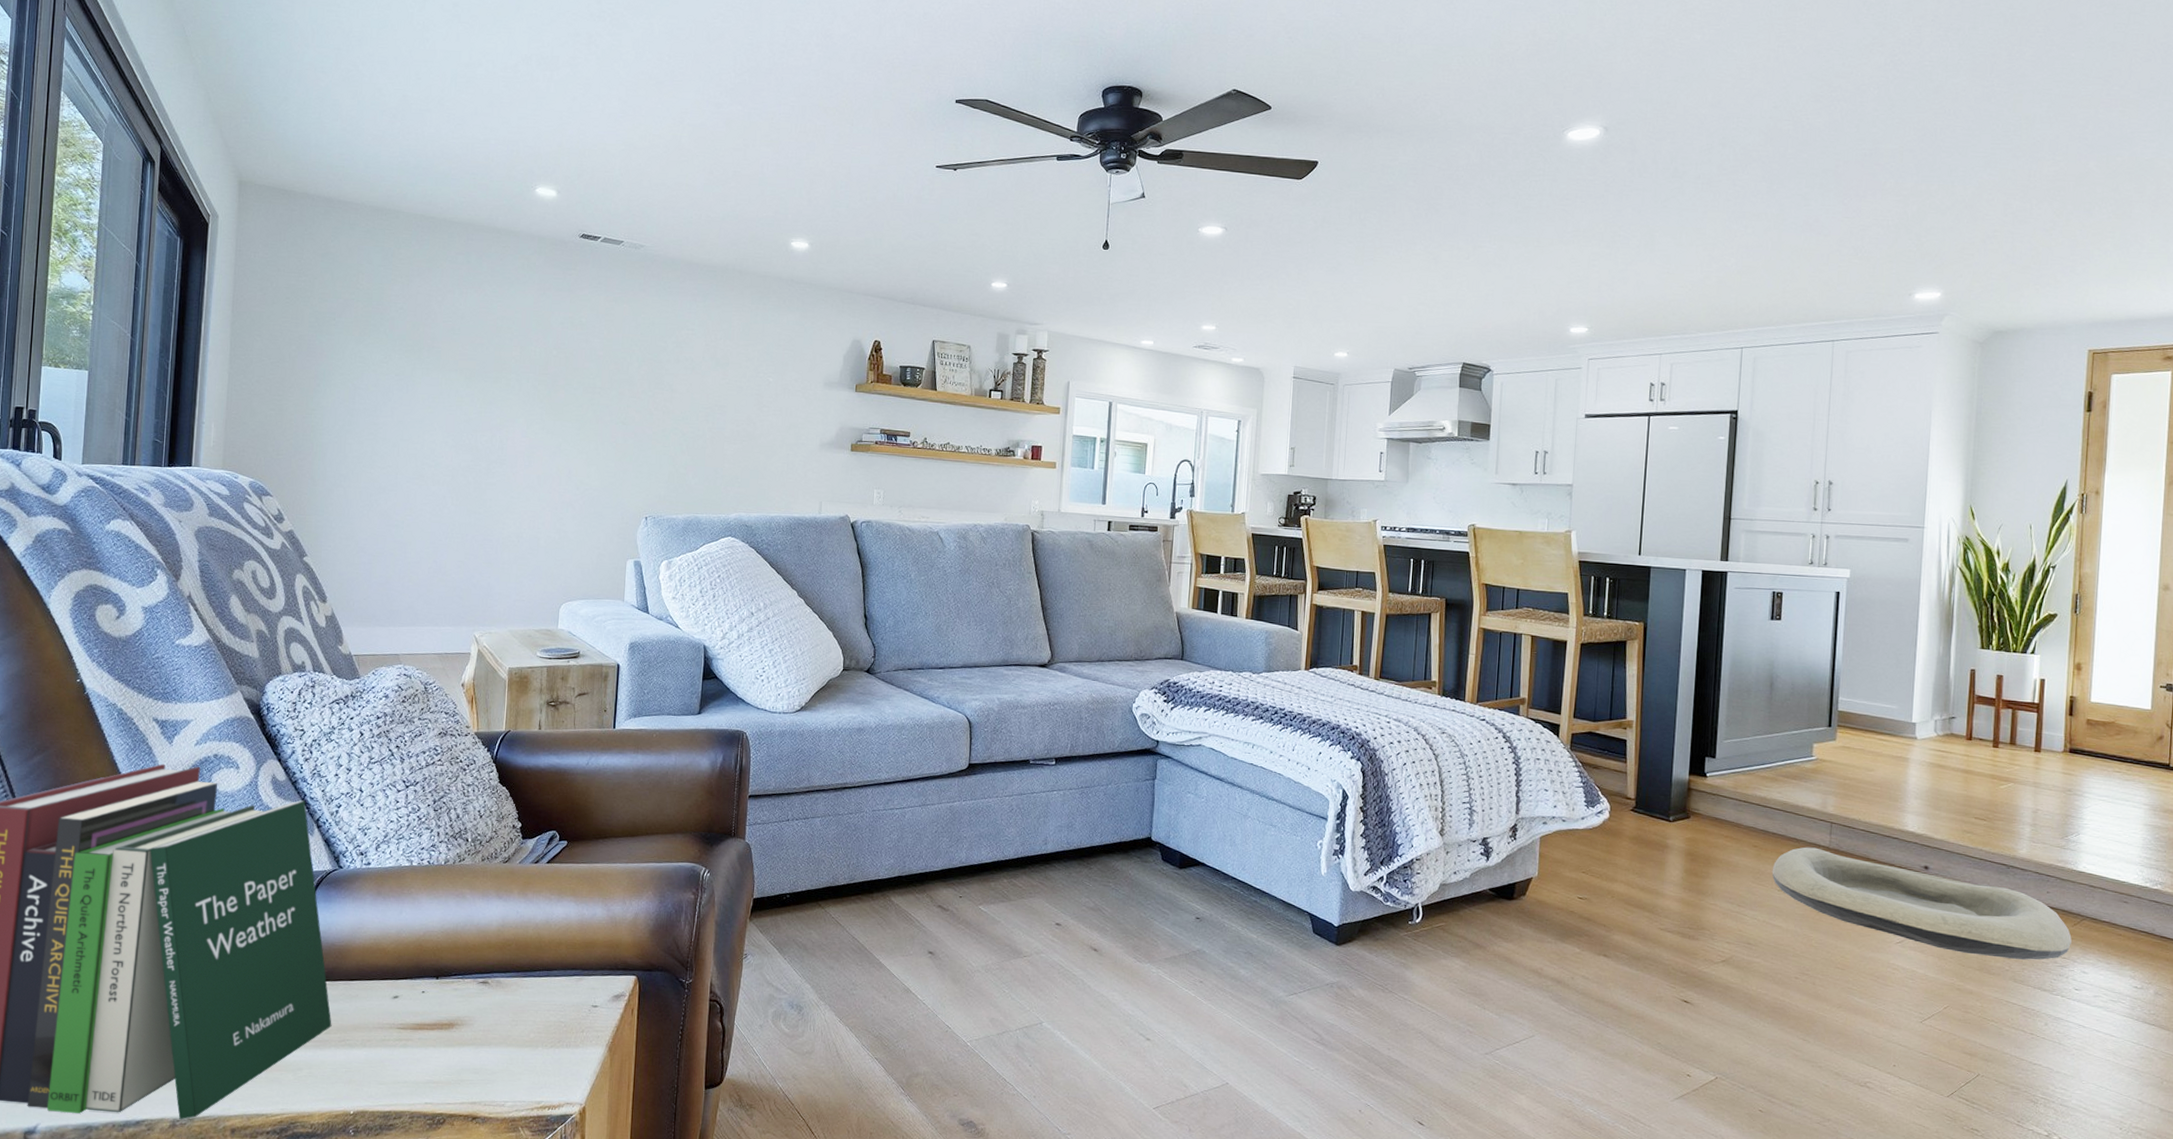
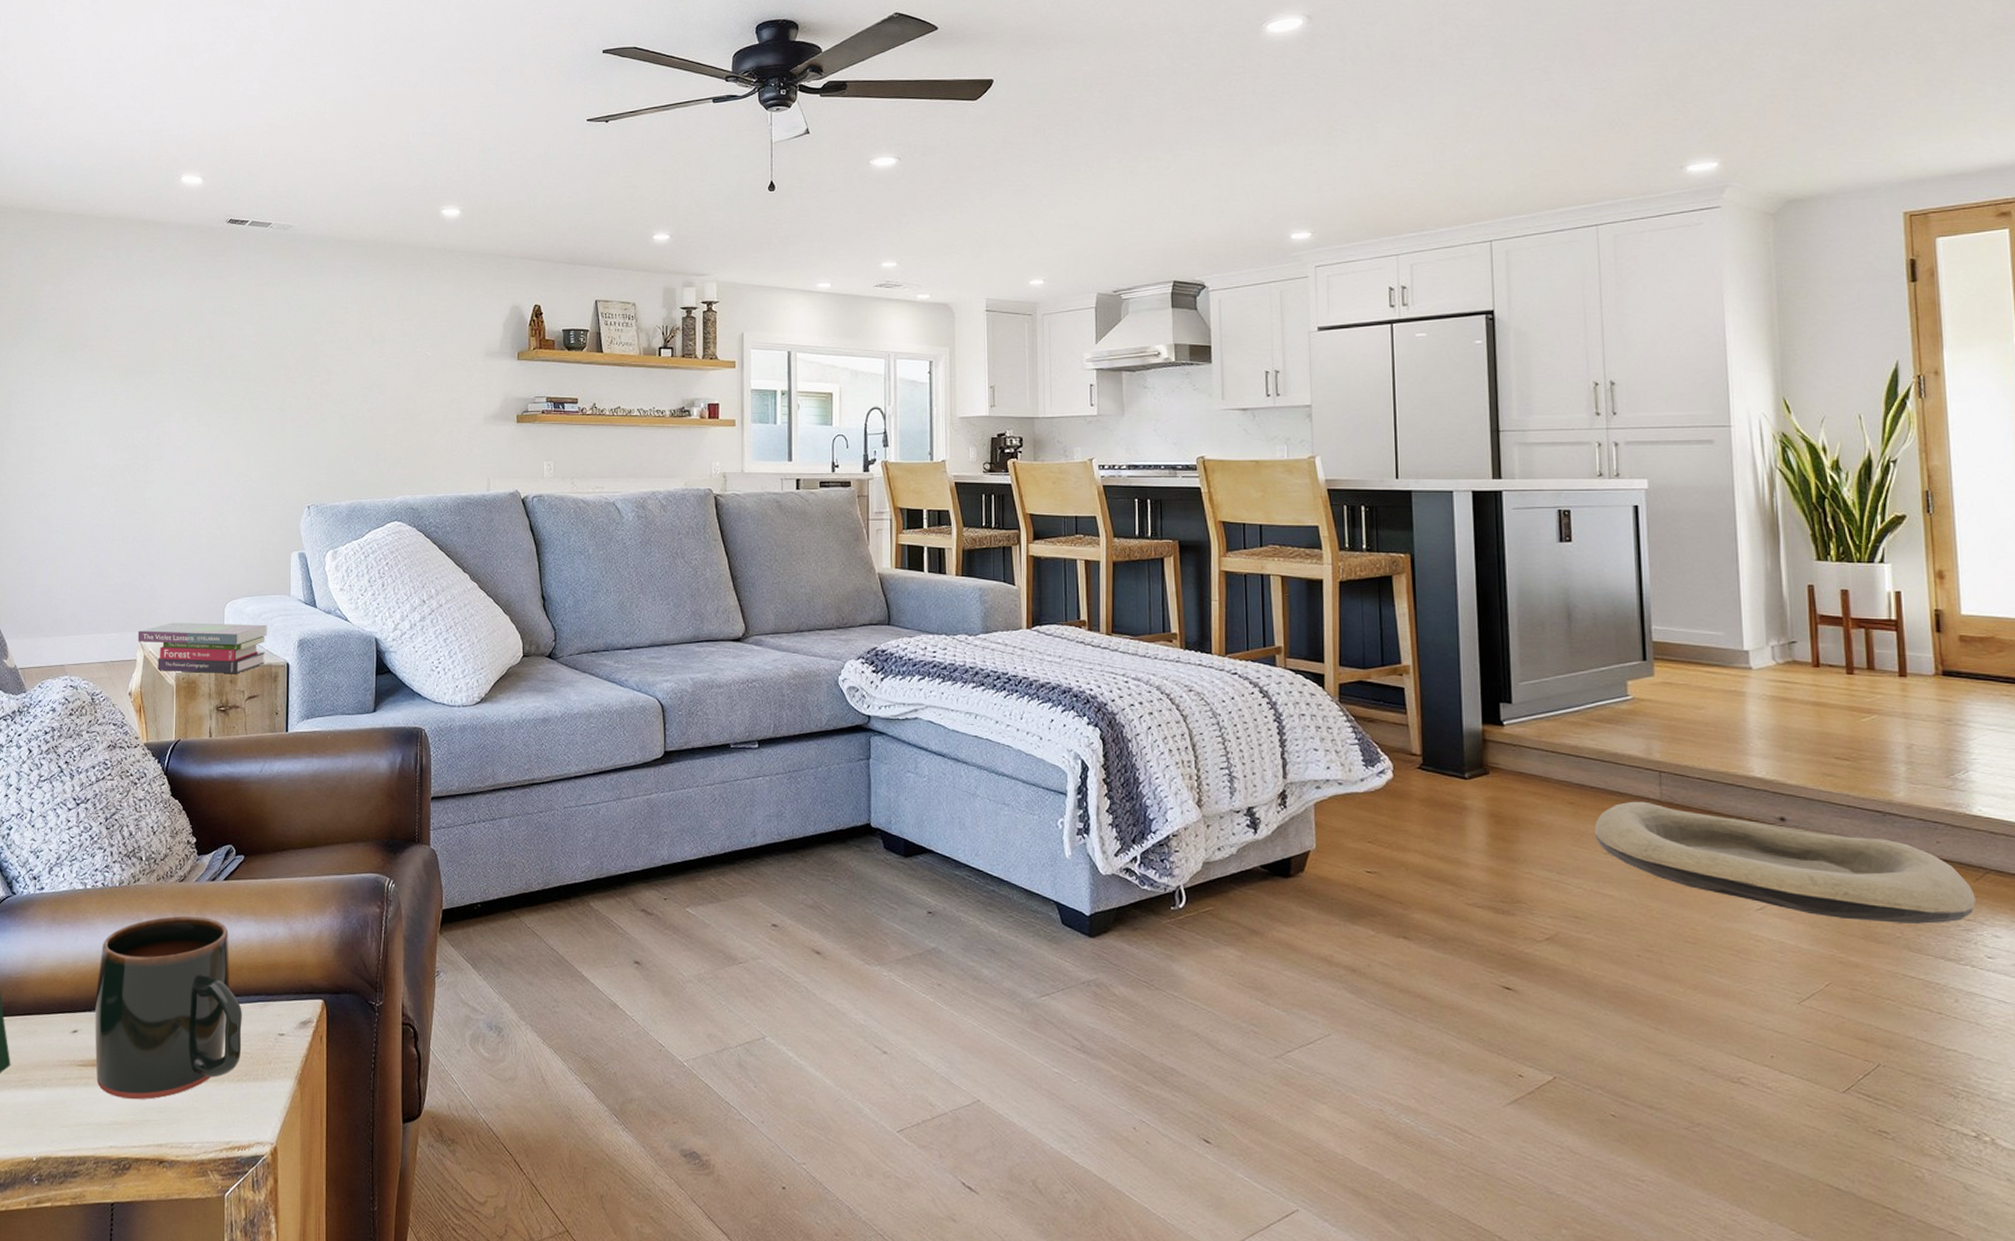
mug: none [414,894,559,1061] -> present [95,916,242,1100]
books: none [472,619,600,671] -> present [137,622,267,673]

